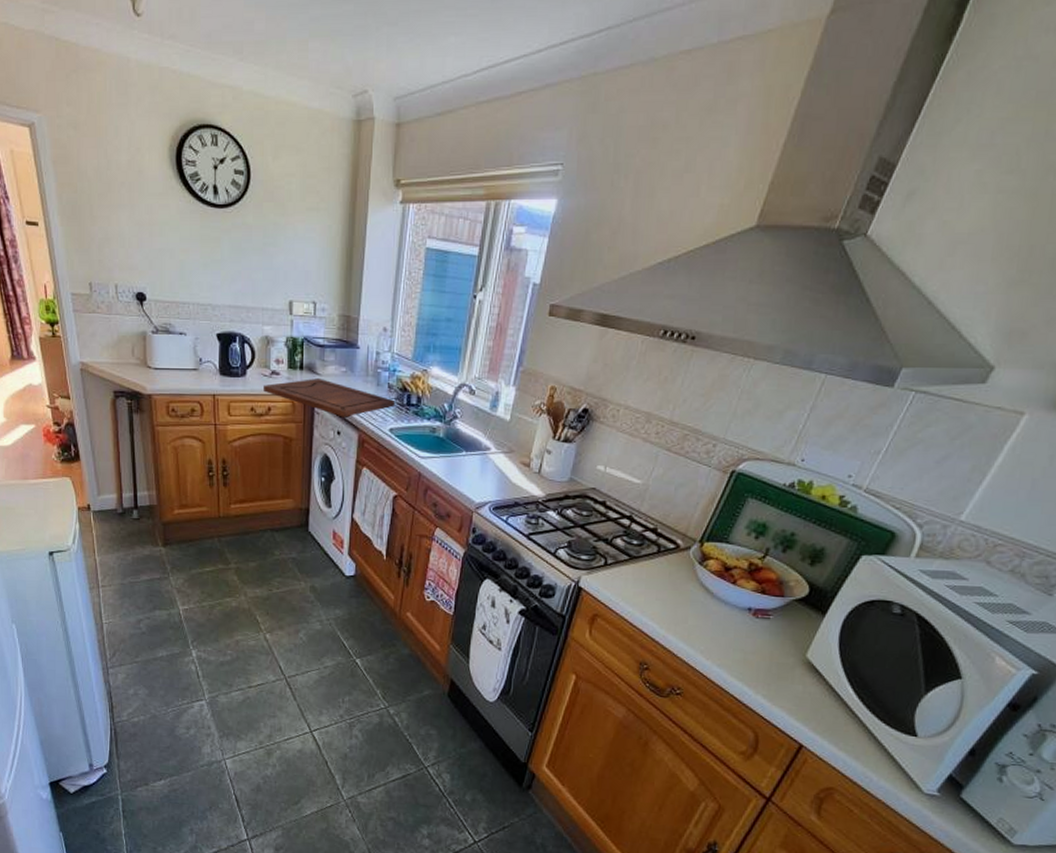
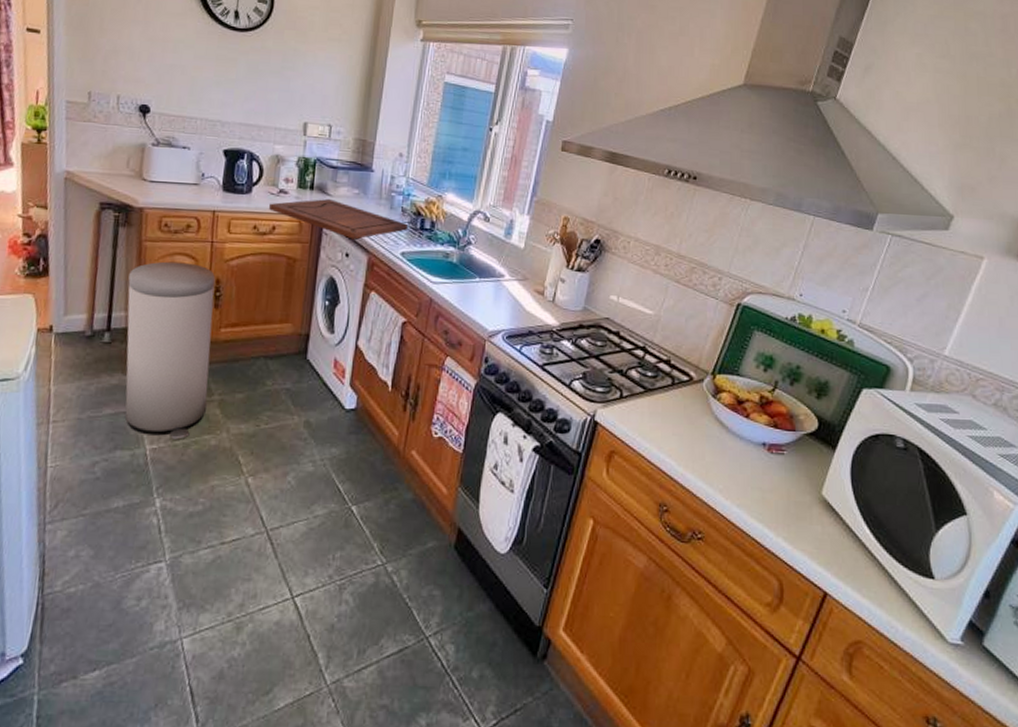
pedal bin: none [147,444,225,603] -> present [124,261,215,441]

